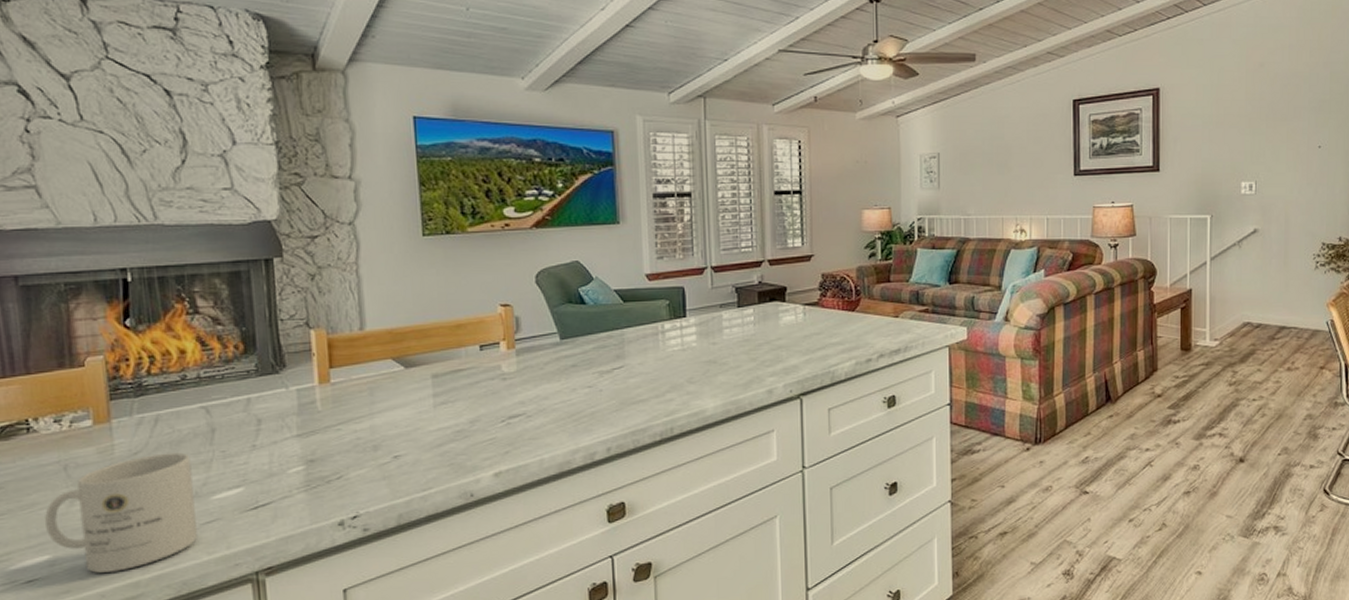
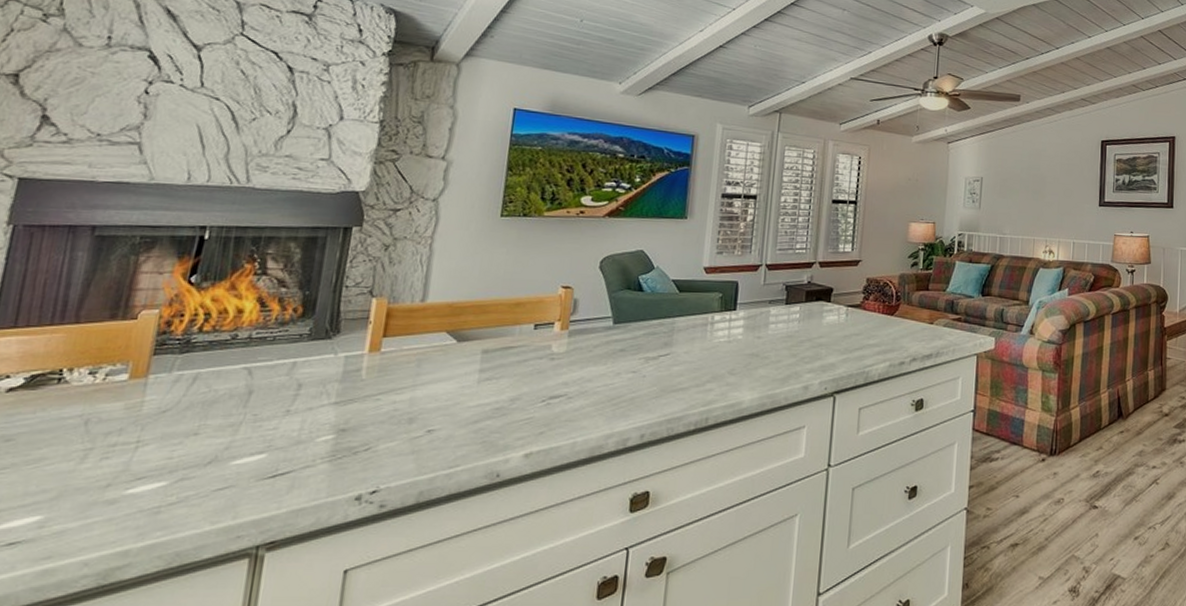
mug: present [44,452,197,573] -> none [46,413,220,538]

